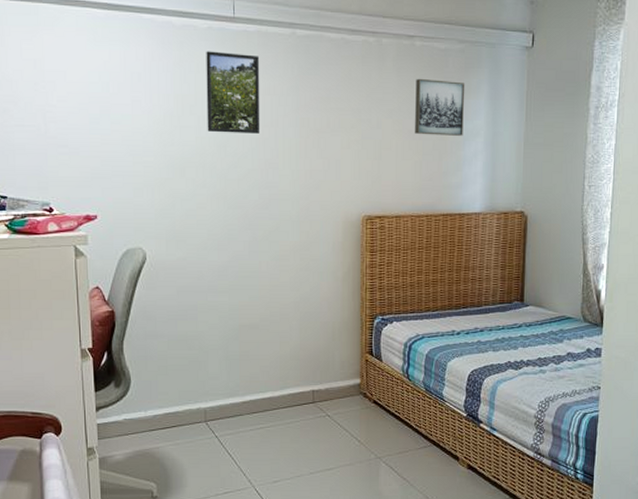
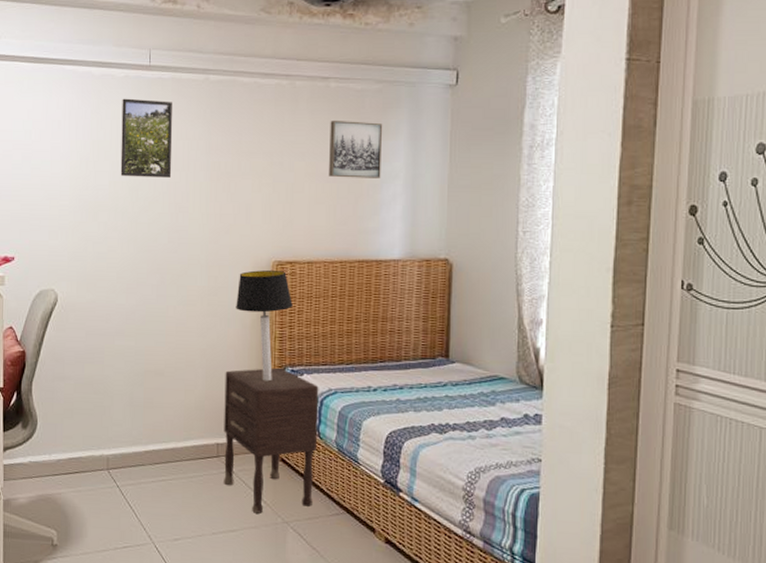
nightstand: none [319,317,408,452] -> present [224,367,319,514]
table lamp: none [328,225,382,330] -> present [236,270,293,382]

